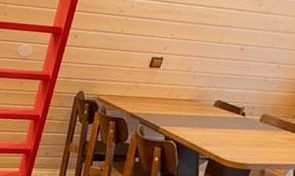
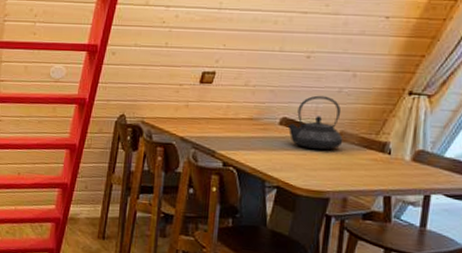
teapot: none [220,82,266,129] -> present [287,95,343,150]

